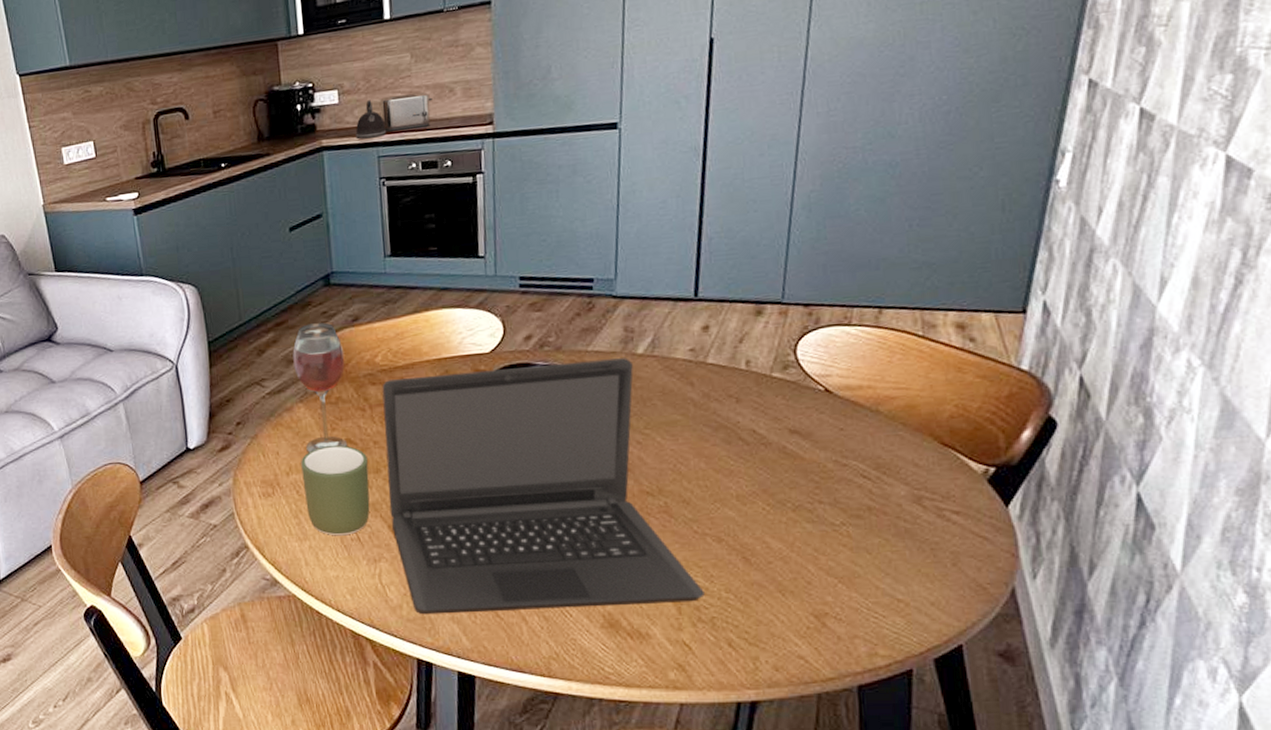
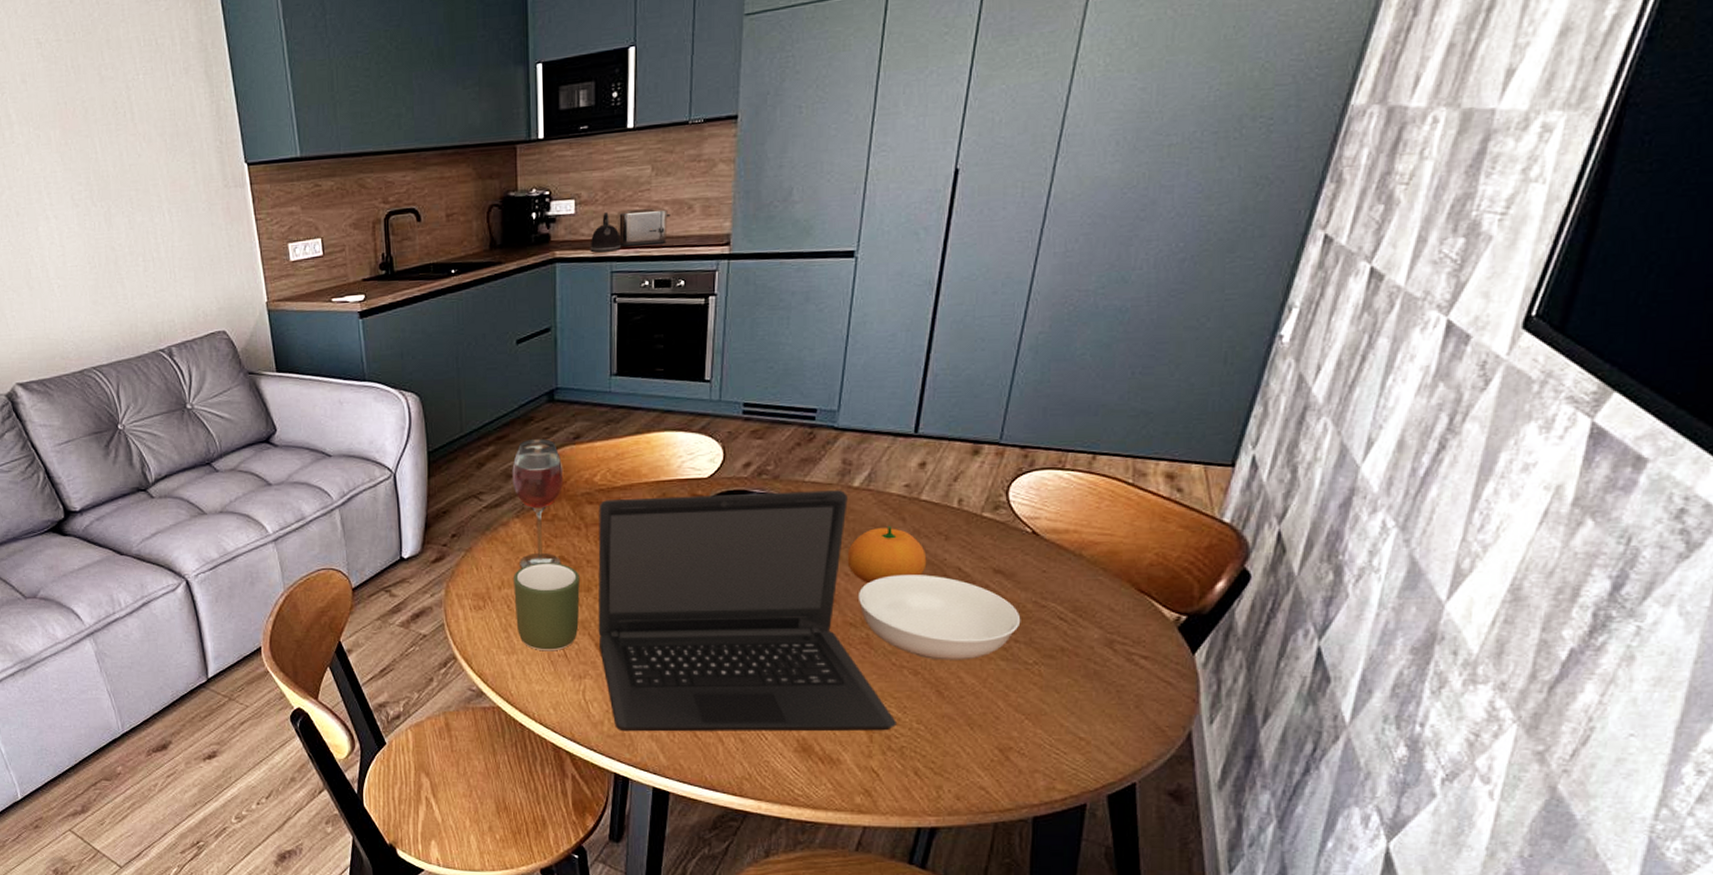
fruit: none [637,390,720,451] -> present [847,525,927,584]
bowl: none [652,438,823,526] -> present [857,575,1021,660]

